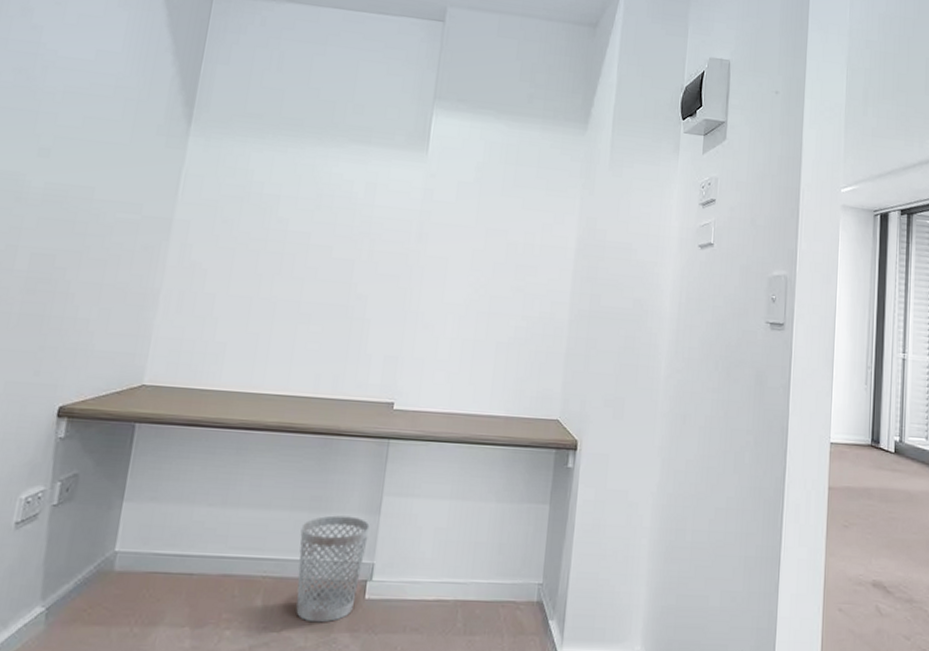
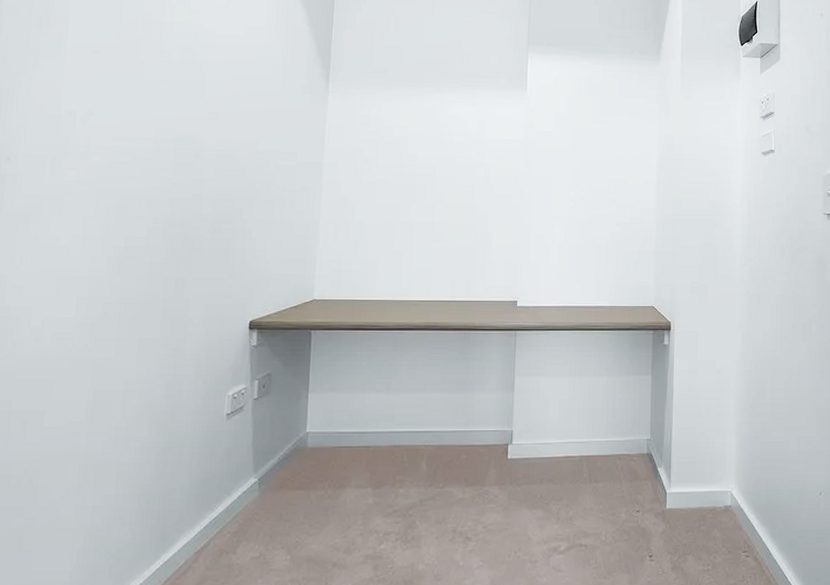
wastebasket: present [296,515,370,623] -> none [451,394,506,479]

